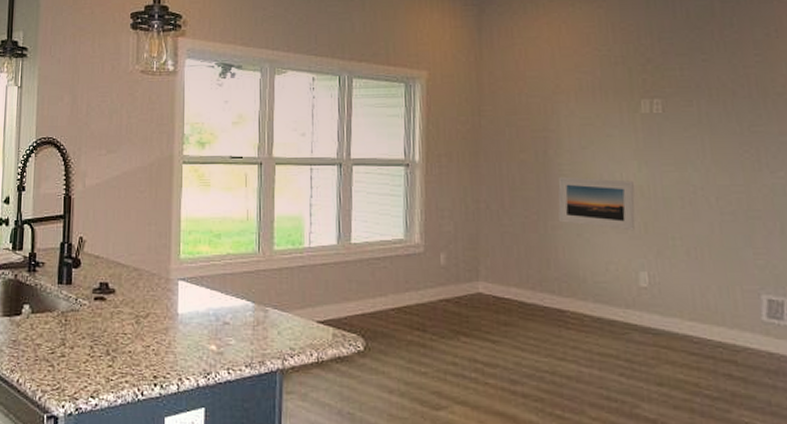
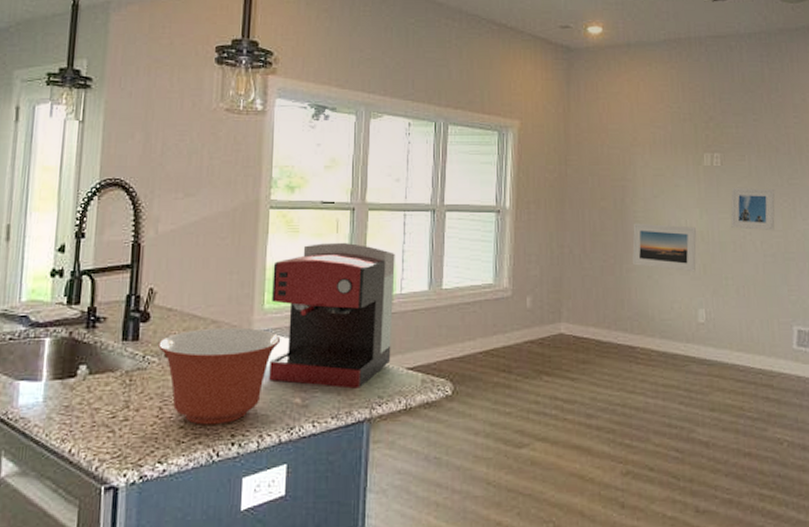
mixing bowl: none [88,275,196,366] -> present [158,327,281,425]
coffee maker: none [186,195,303,339] -> present [269,242,395,389]
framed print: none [676,137,734,186] -> present [730,188,775,231]

